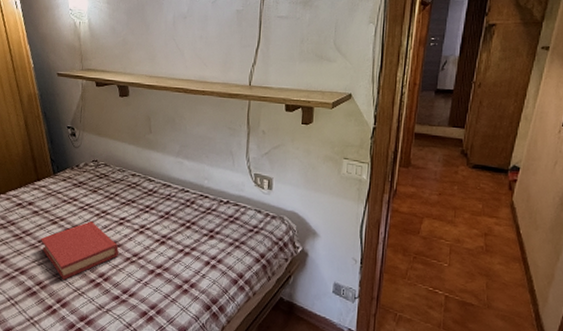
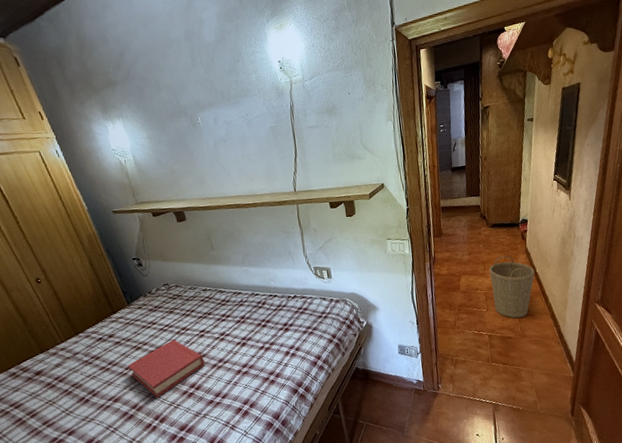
basket: none [459,204,518,284] -> present [489,255,535,319]

